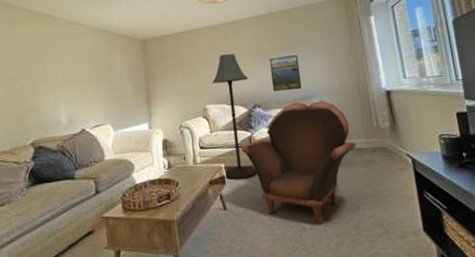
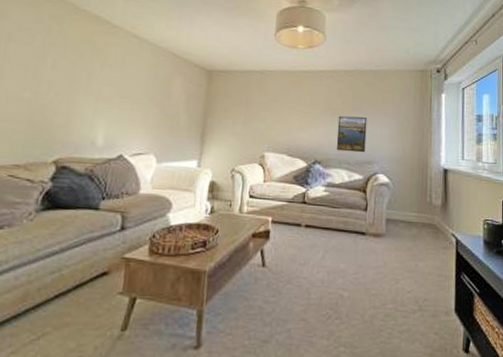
floor lamp: present [212,54,258,180] -> none [269,103,315,237]
armchair: present [240,101,356,225] -> none [292,165,407,294]

